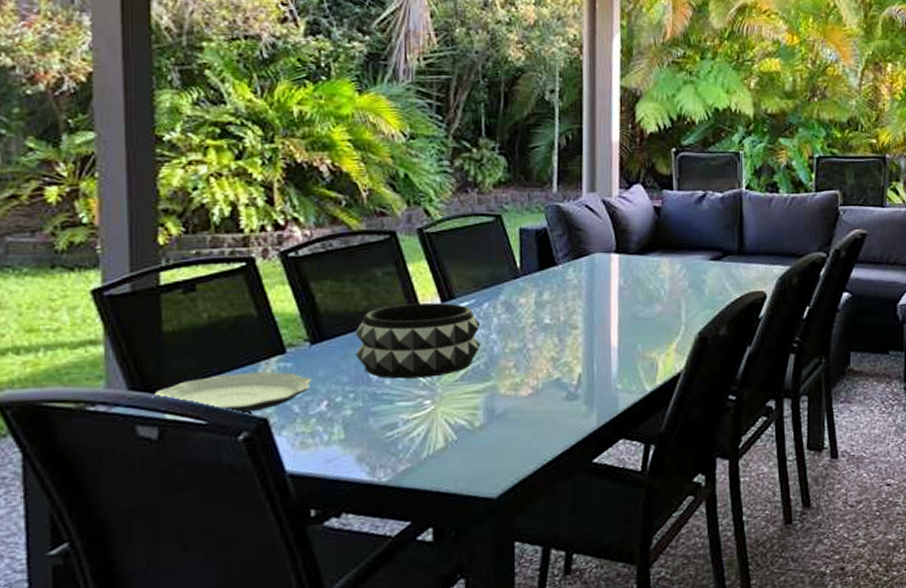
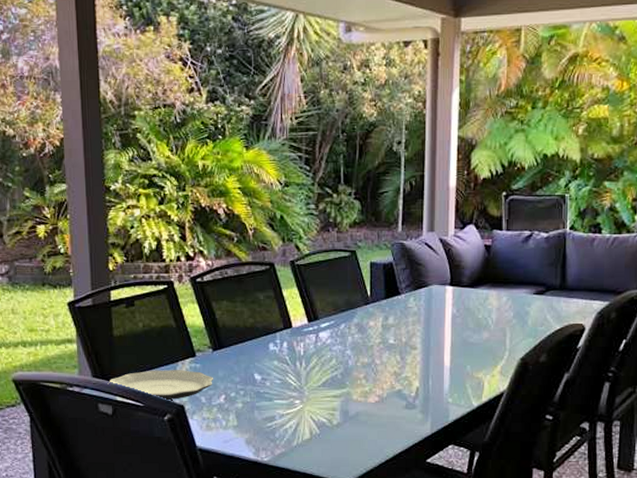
decorative bowl: present [355,303,480,379] -> none [244,323,338,382]

